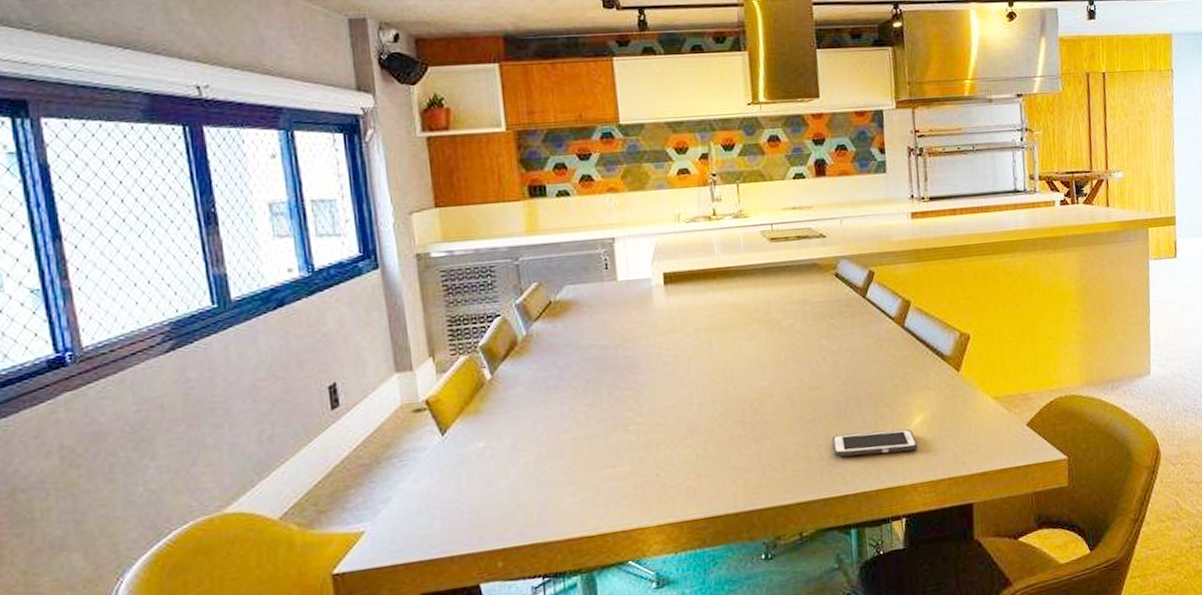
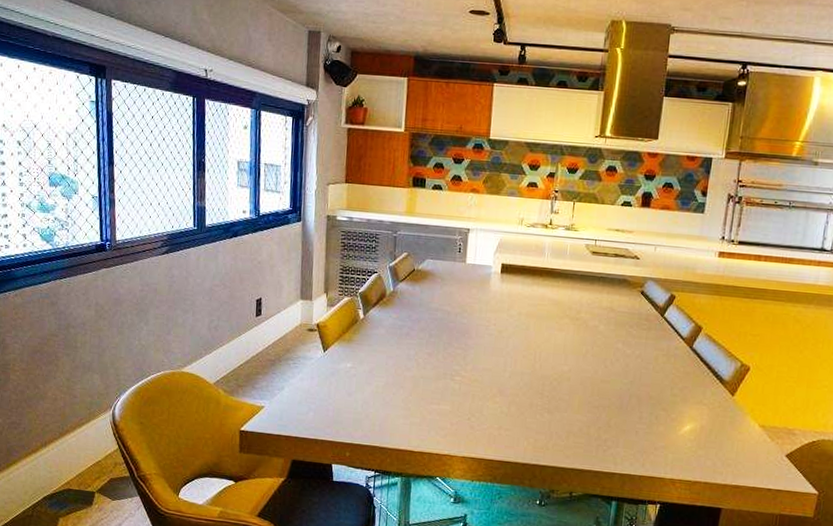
cell phone: present [832,429,918,457] -> none [610,423,684,452]

